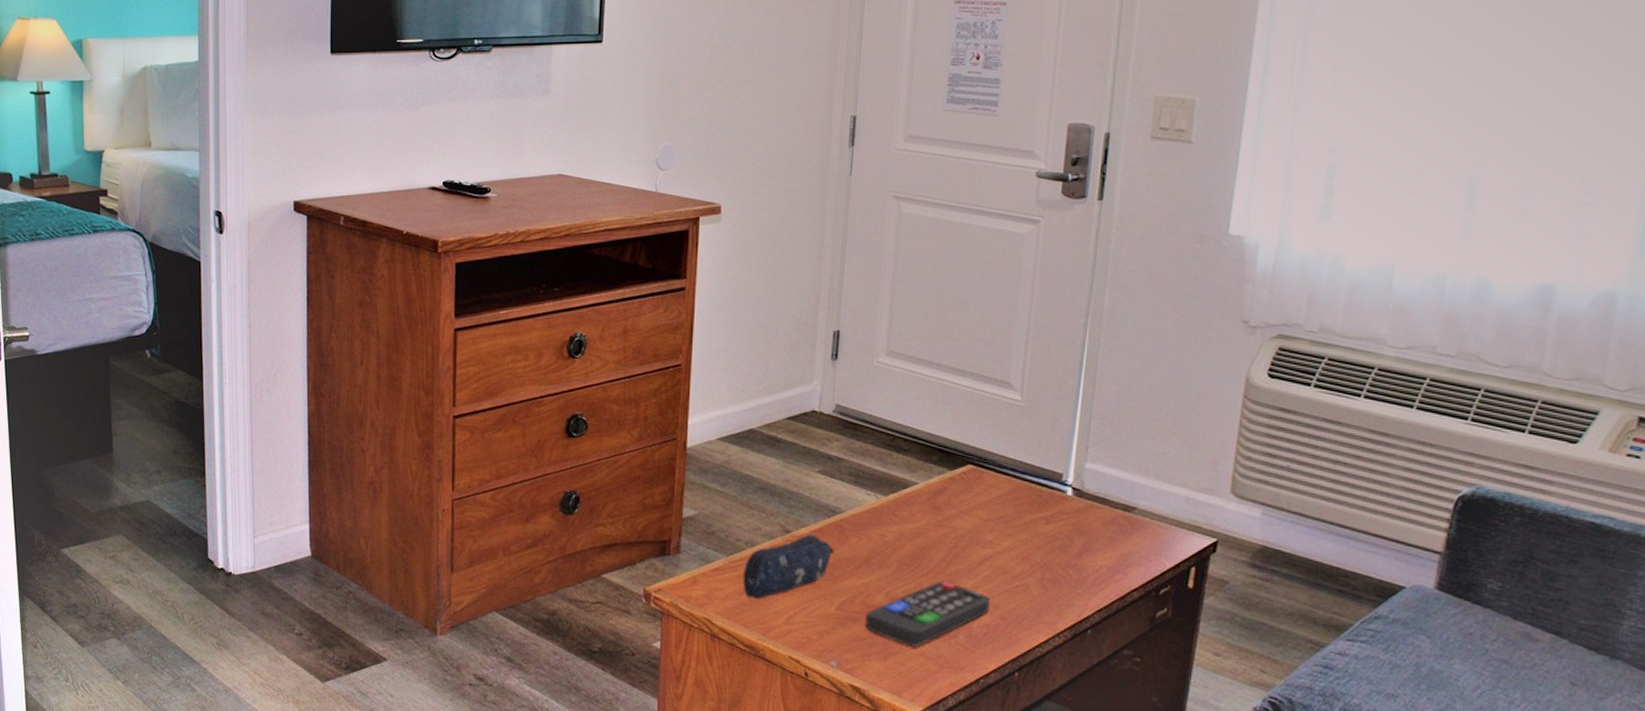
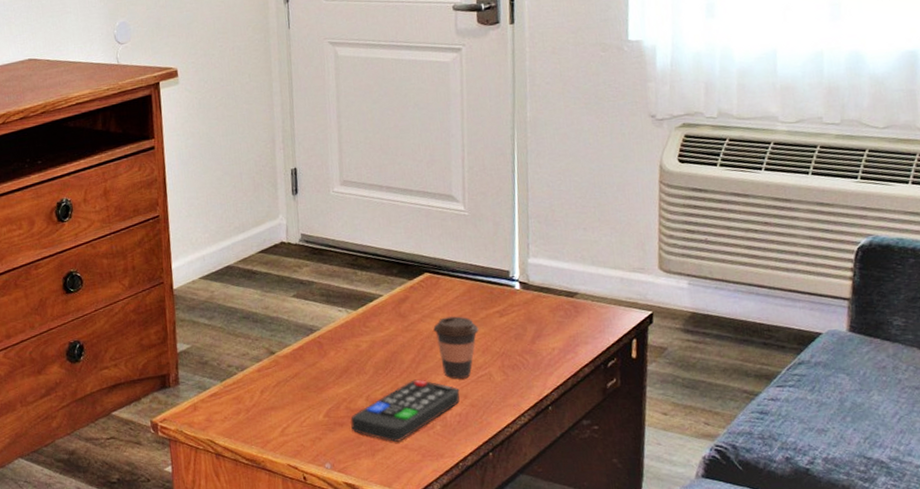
pencil case: present [743,535,834,599] -> none [237,353,316,417]
coffee cup: none [970,516,1020,586] -> present [433,316,479,379]

